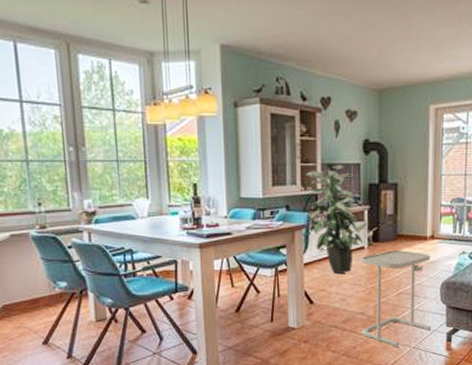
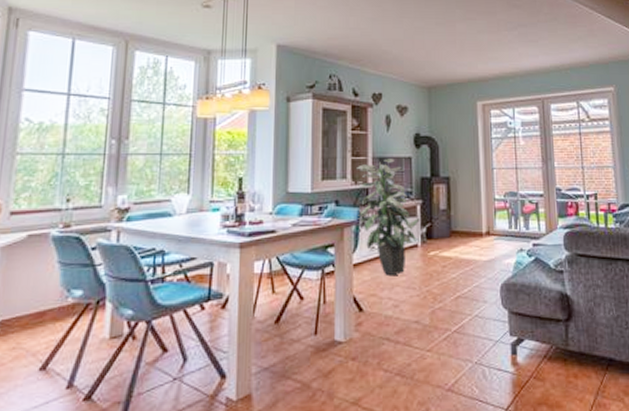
side table: present [360,250,432,348] -> none [414,248,494,364]

